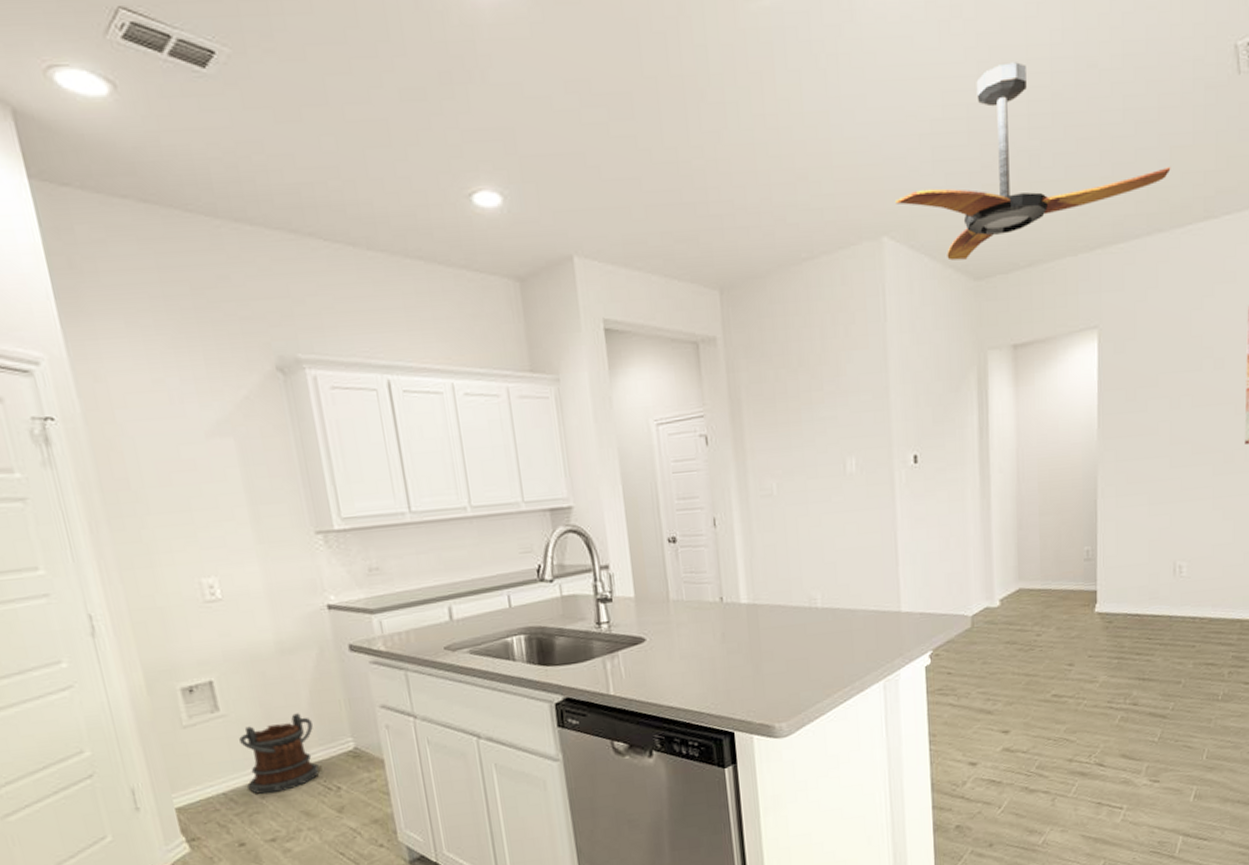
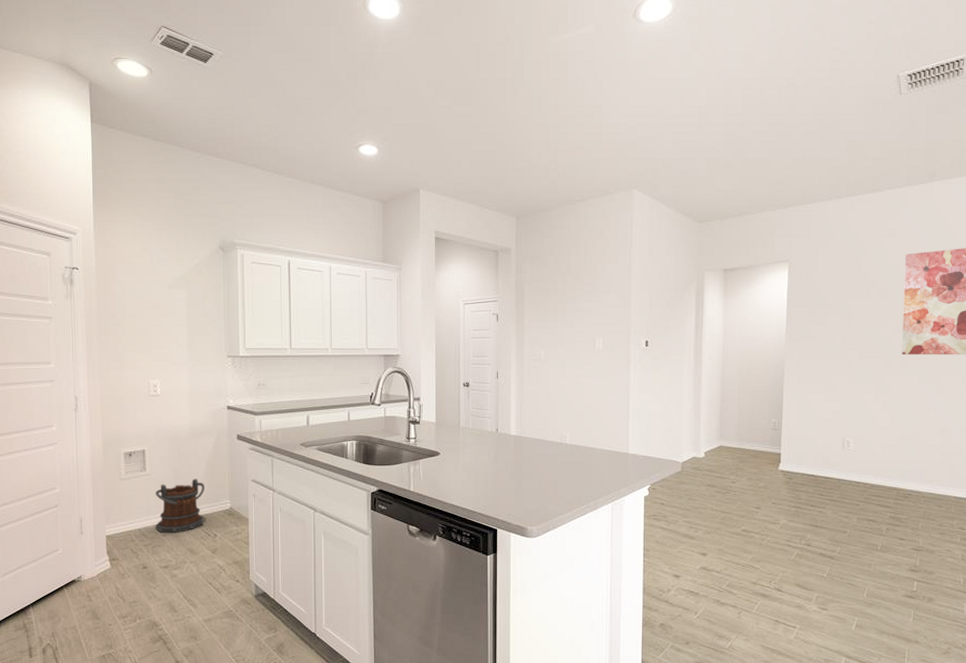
ceiling fan: present [895,62,1171,261] -> none [644,80,847,208]

